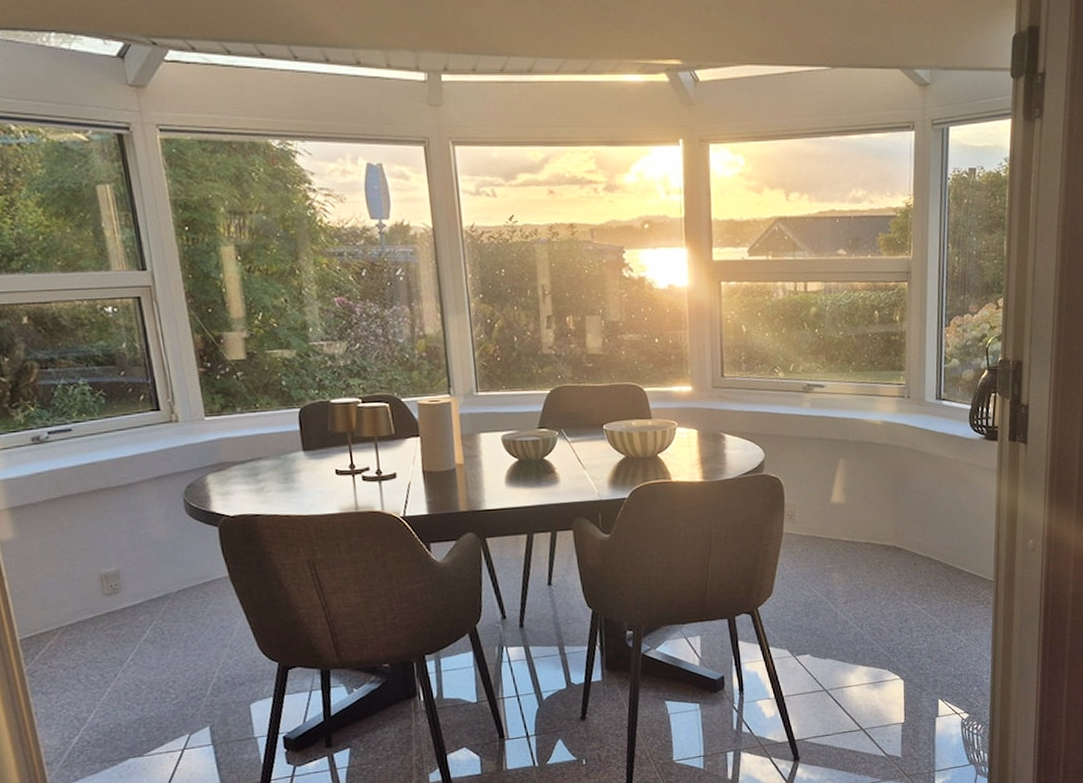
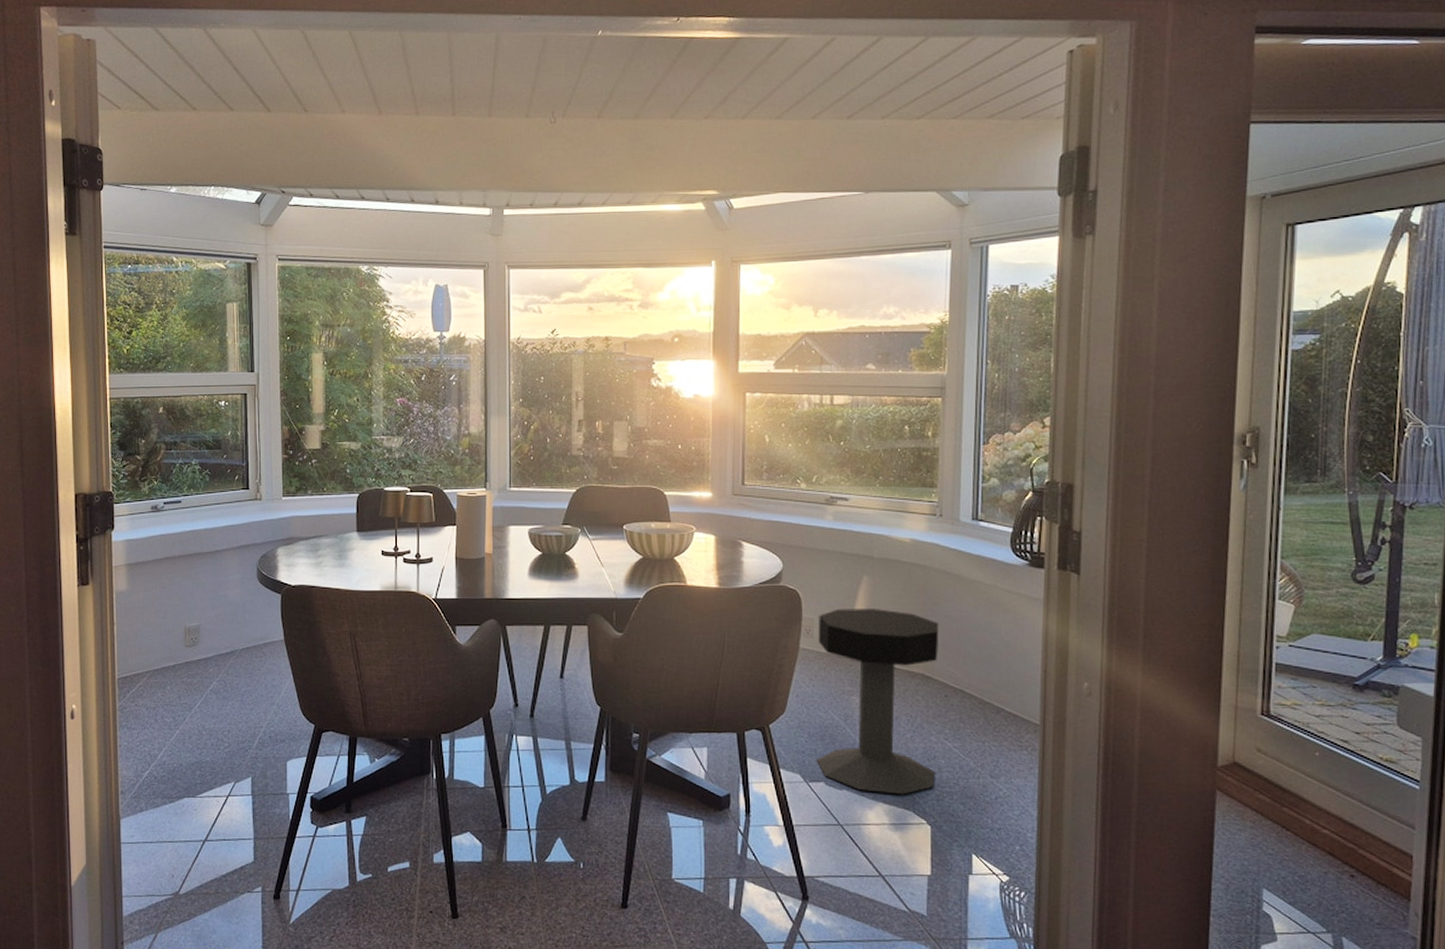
side table: none [800,489,909,658] -> present [816,609,939,795]

